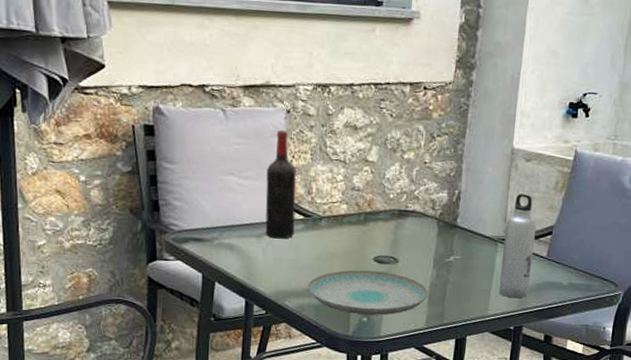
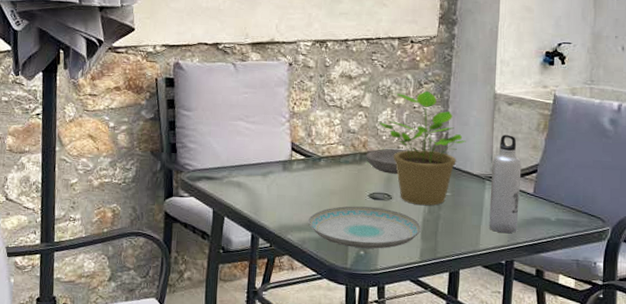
wine bottle: present [265,130,296,239] -> none [270,81,298,177]
bowl: none [371,208,415,236] -> present [366,149,406,174]
potted plant: none [386,144,480,270] -> present [379,91,466,206]

